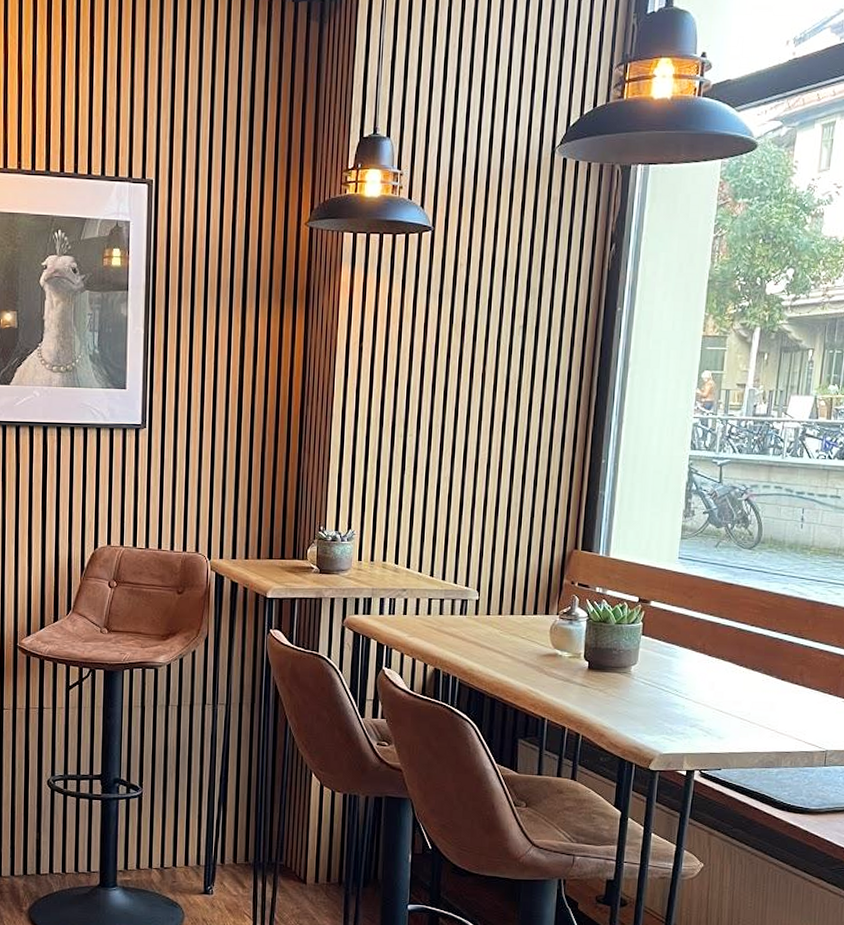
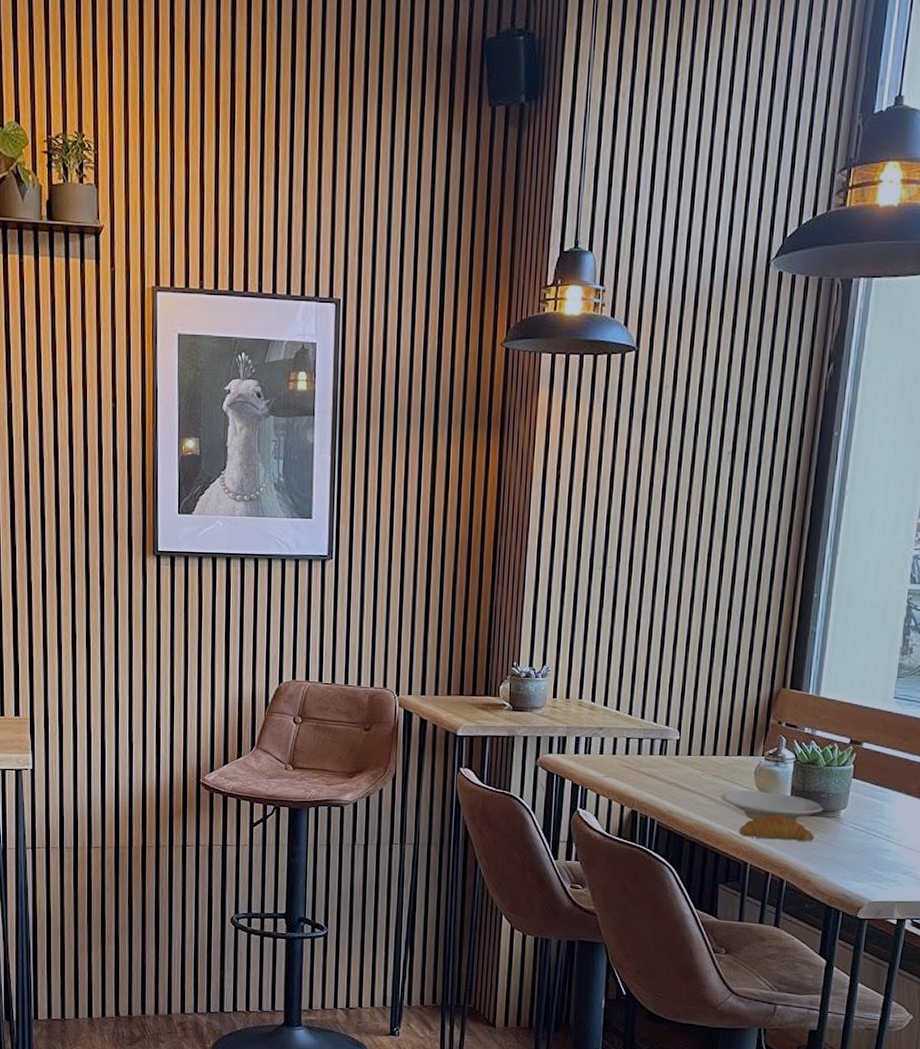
saucer: none [518,648,616,676] -> present [720,790,824,820]
croissant: none [536,671,608,697] -> present [738,815,815,841]

